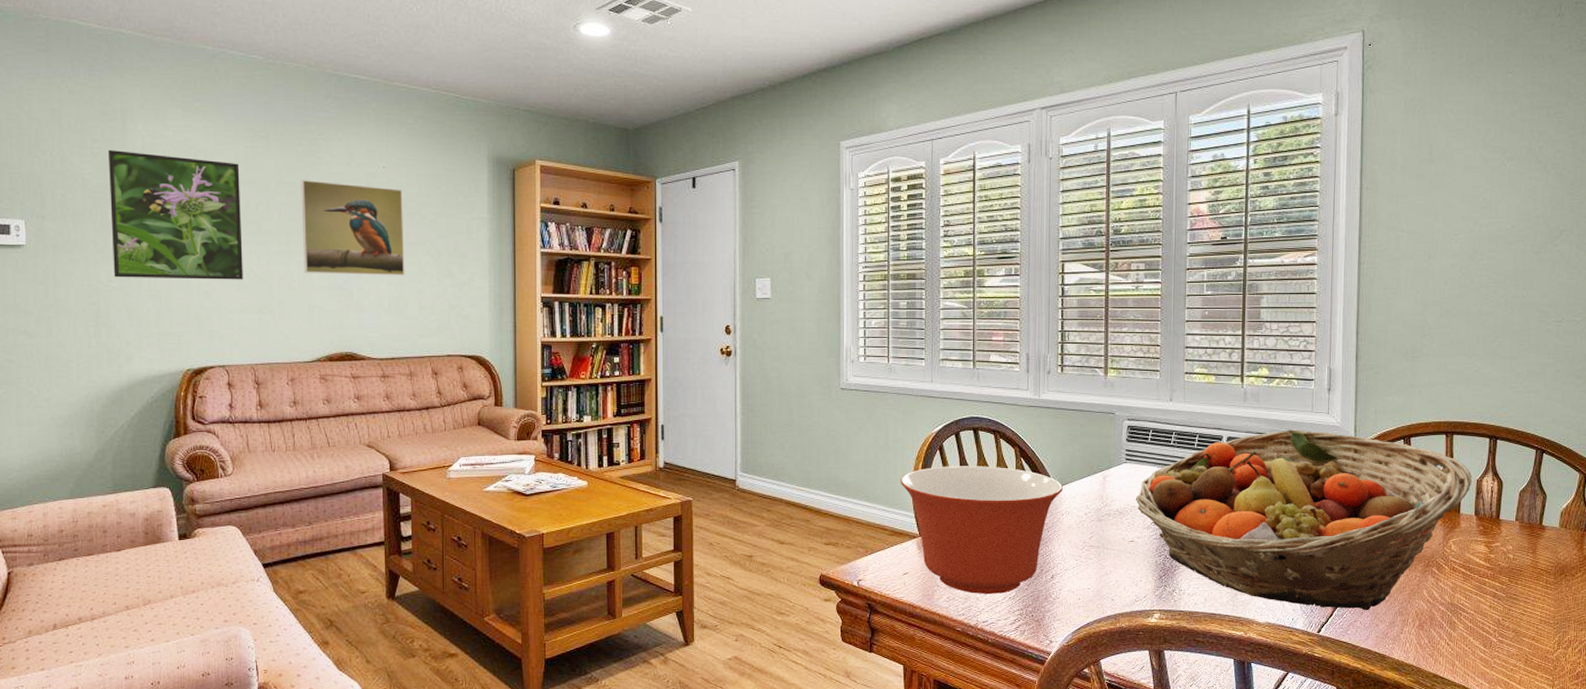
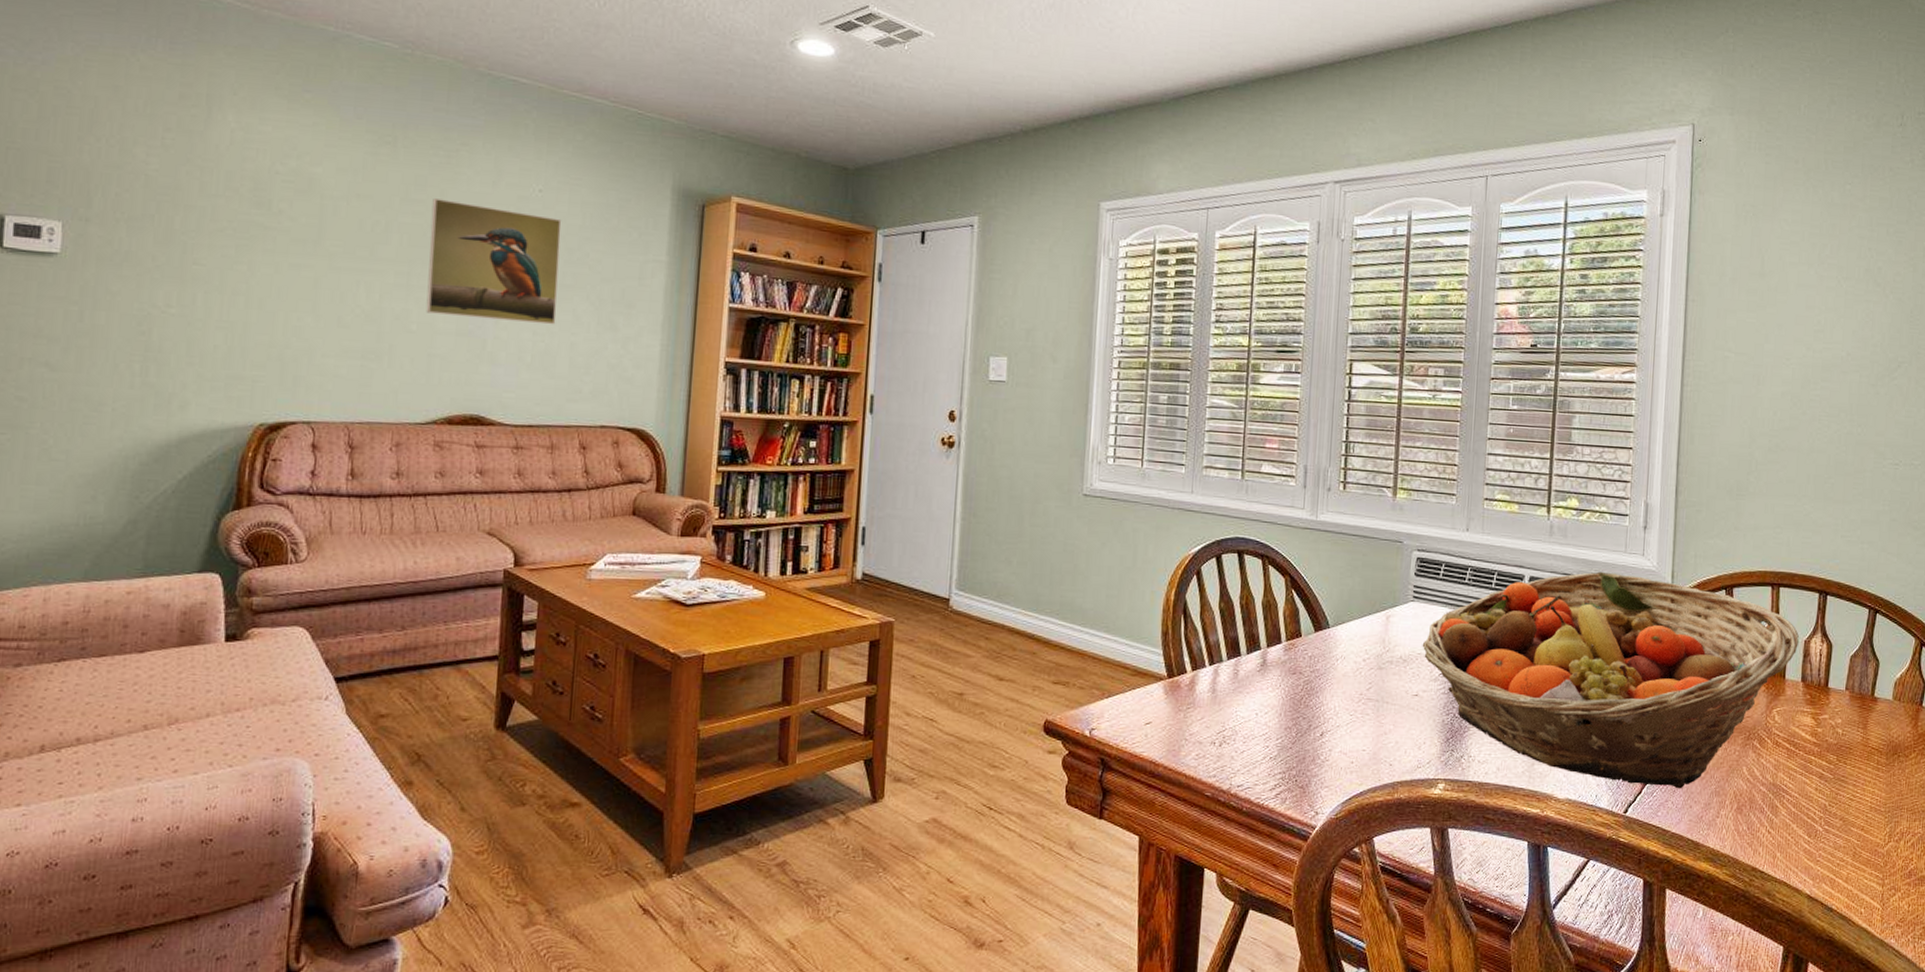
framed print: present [107,150,243,280] -> none [174,143,355,316]
mixing bowl: present [901,466,1063,595] -> none [1148,594,1339,753]

